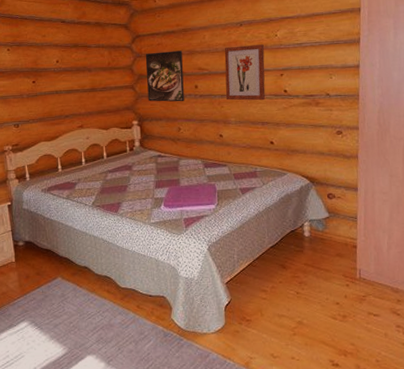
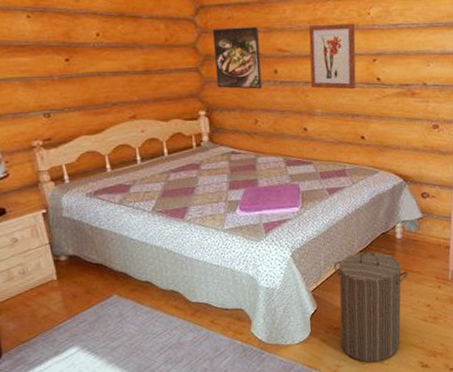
laundry hamper: none [246,247,317,356] -> present [333,251,409,363]

